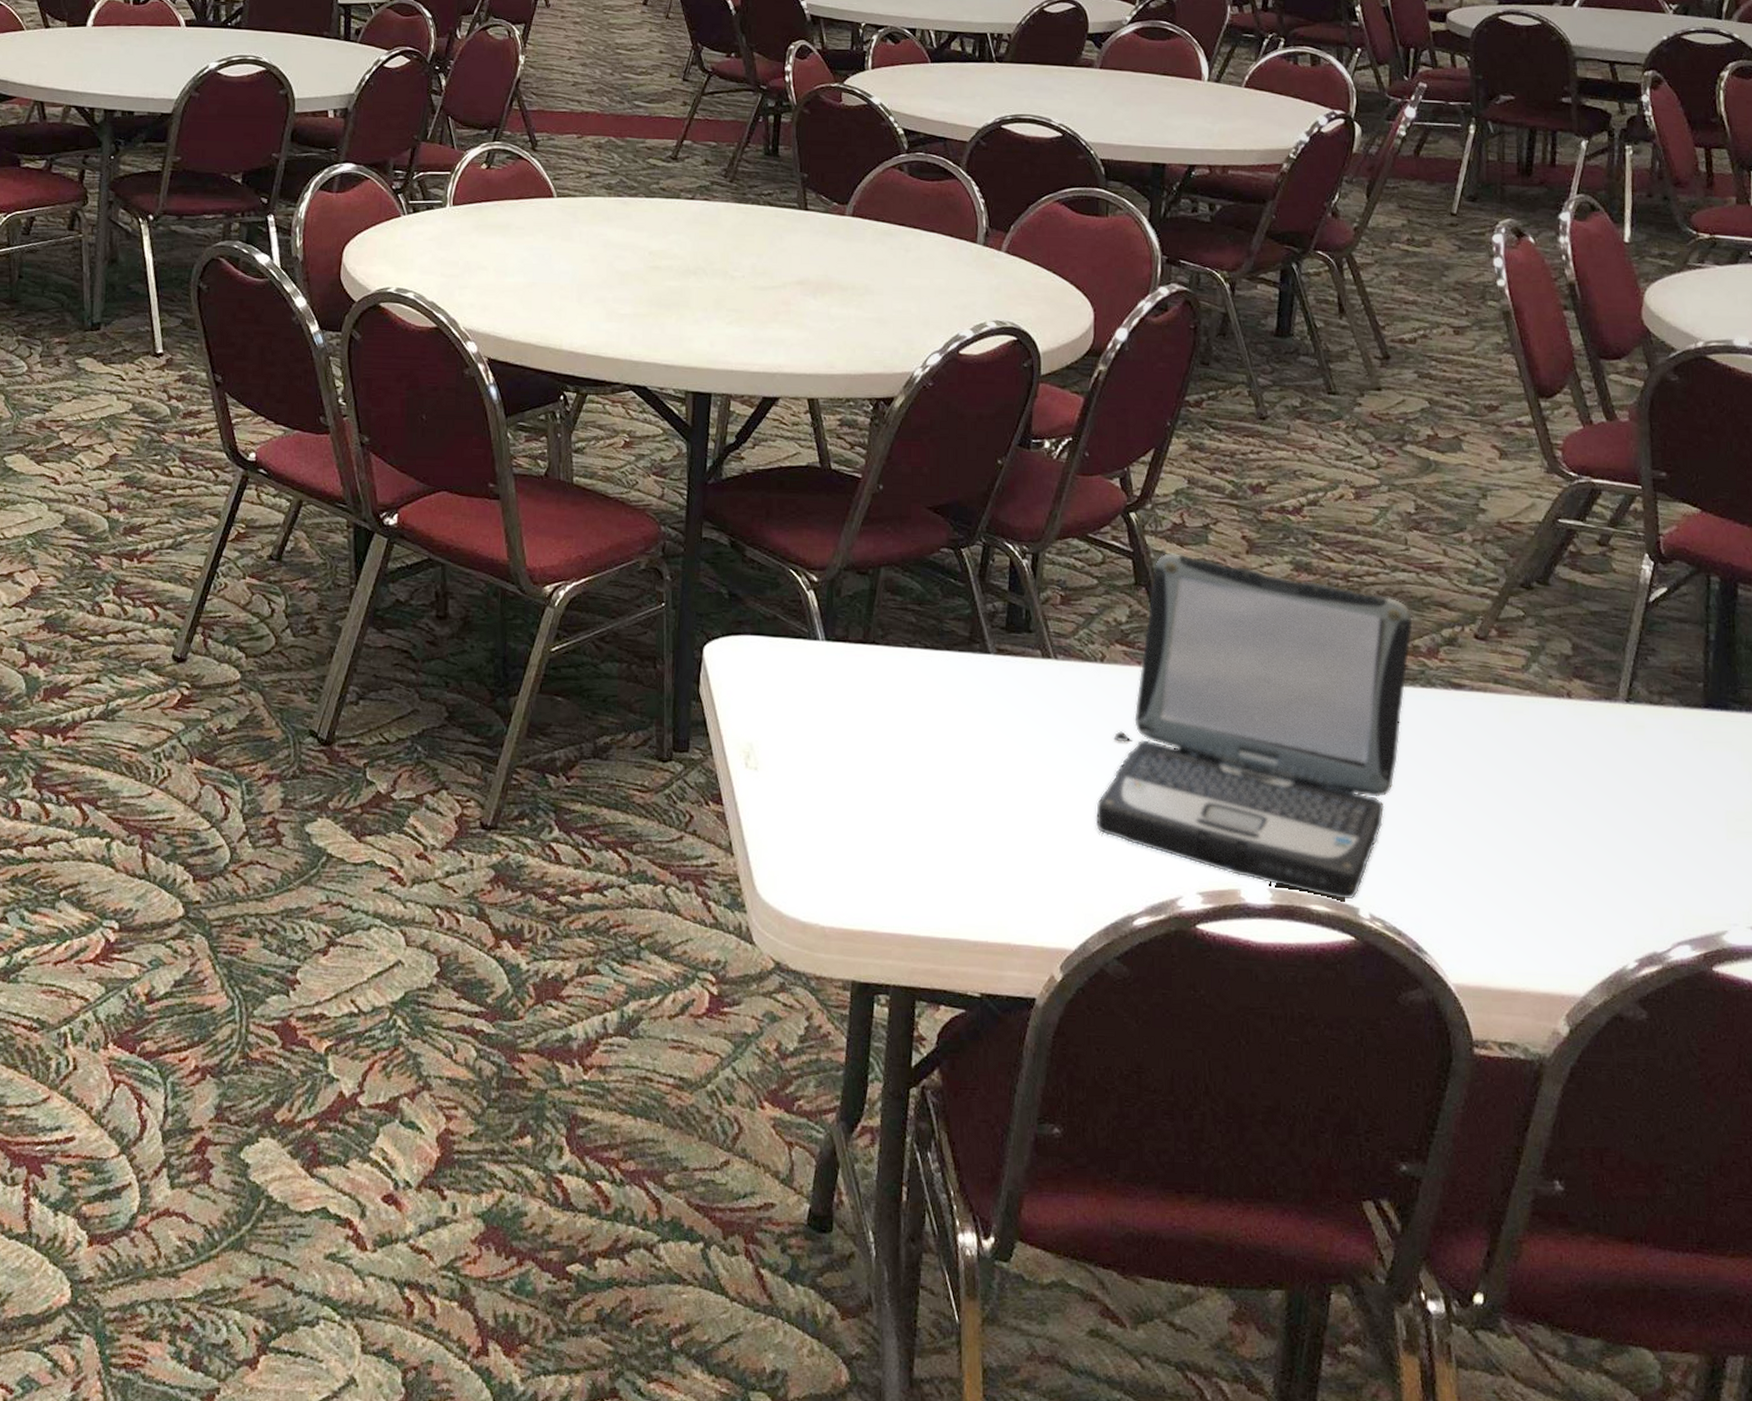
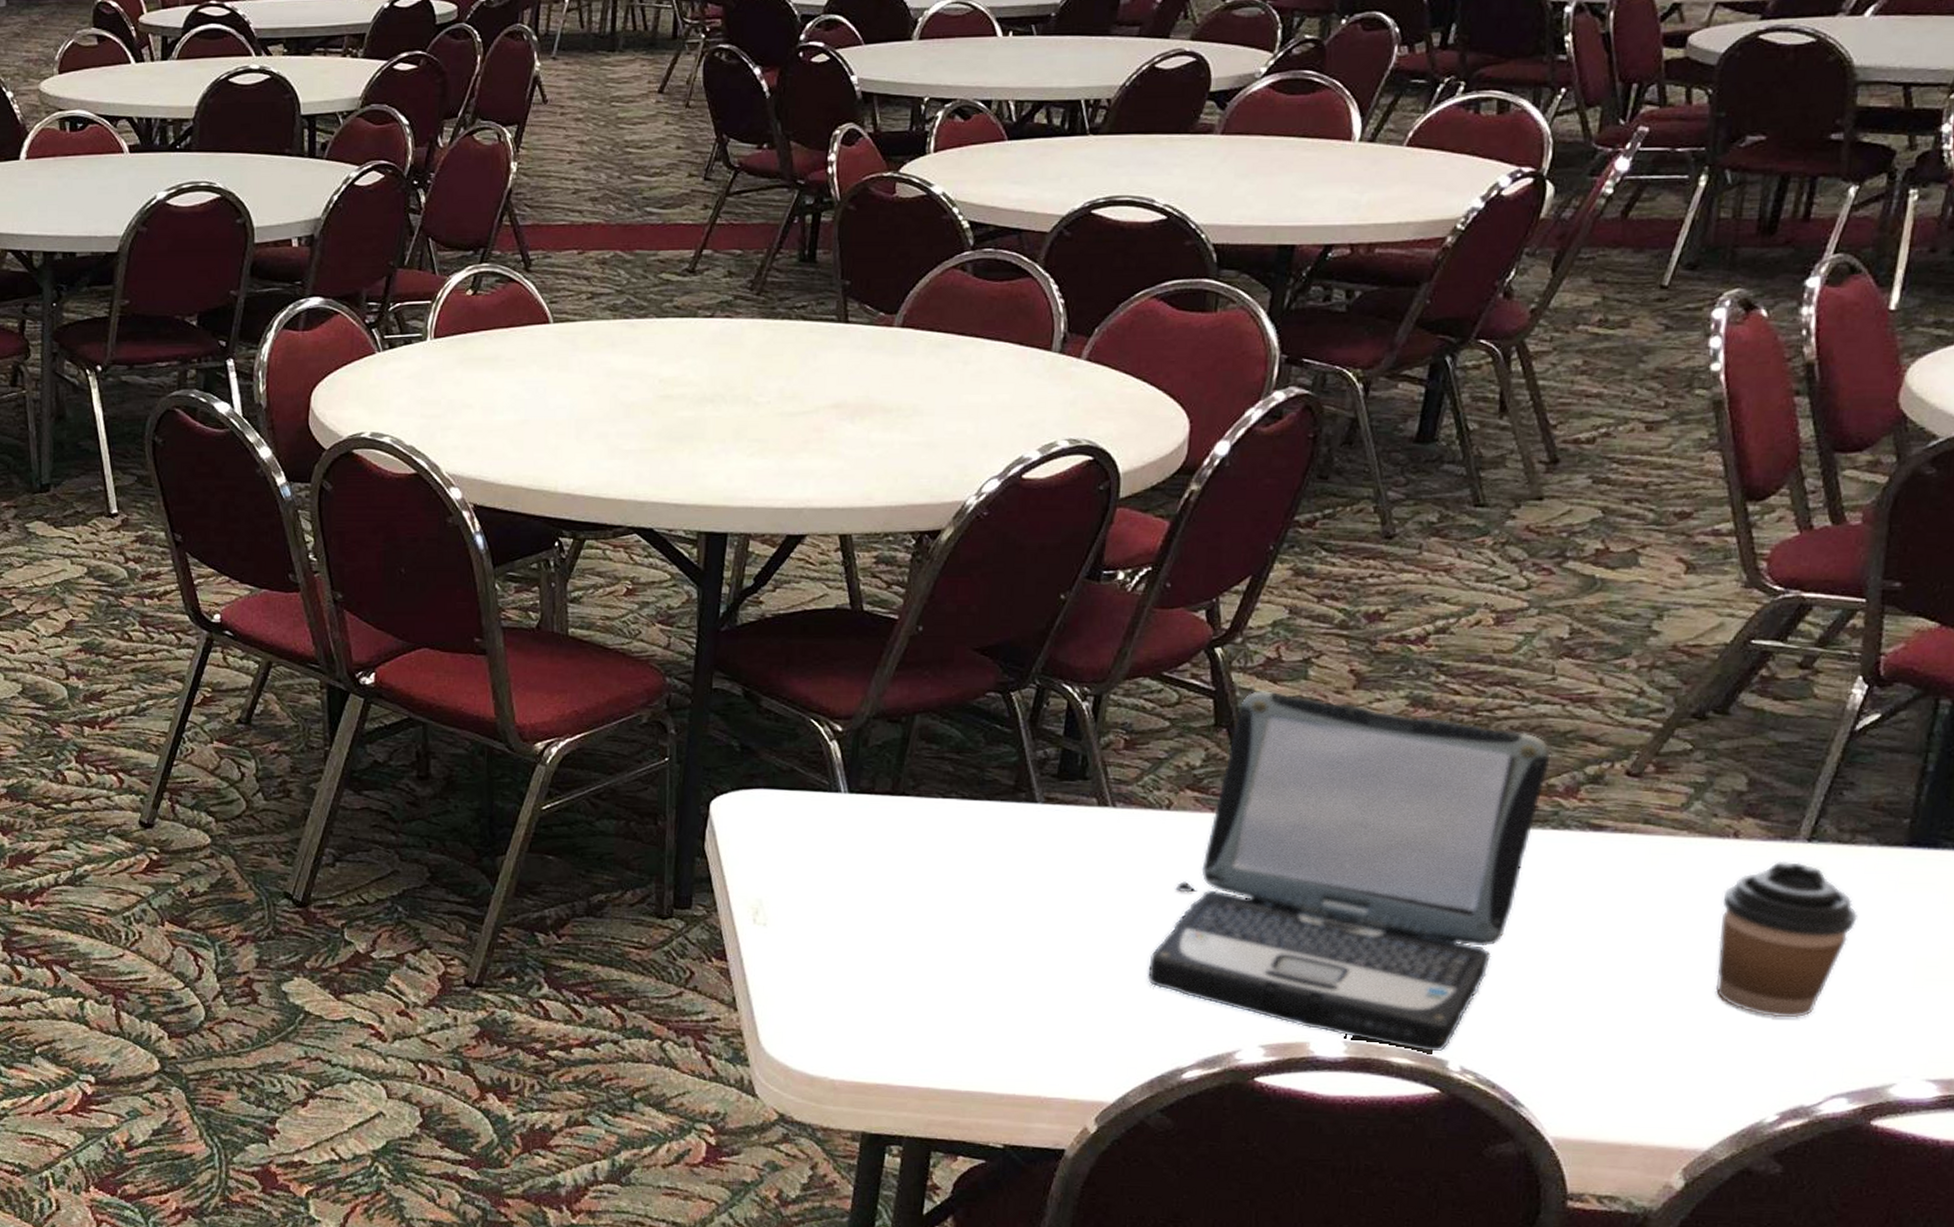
coffee cup: none [1566,719,1676,868] -> present [1715,860,1859,1018]

